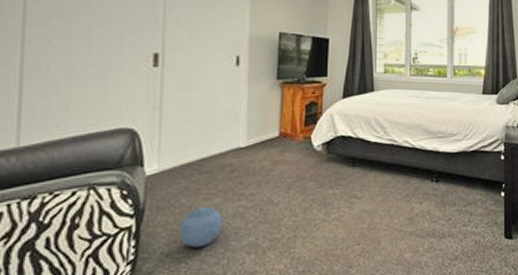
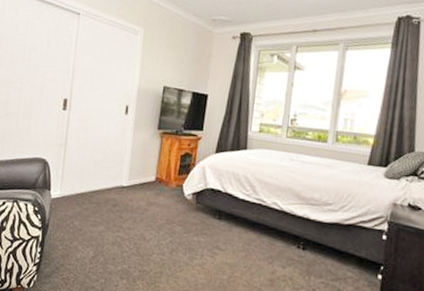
ball: present [178,206,222,248] -> none [71,230,104,265]

